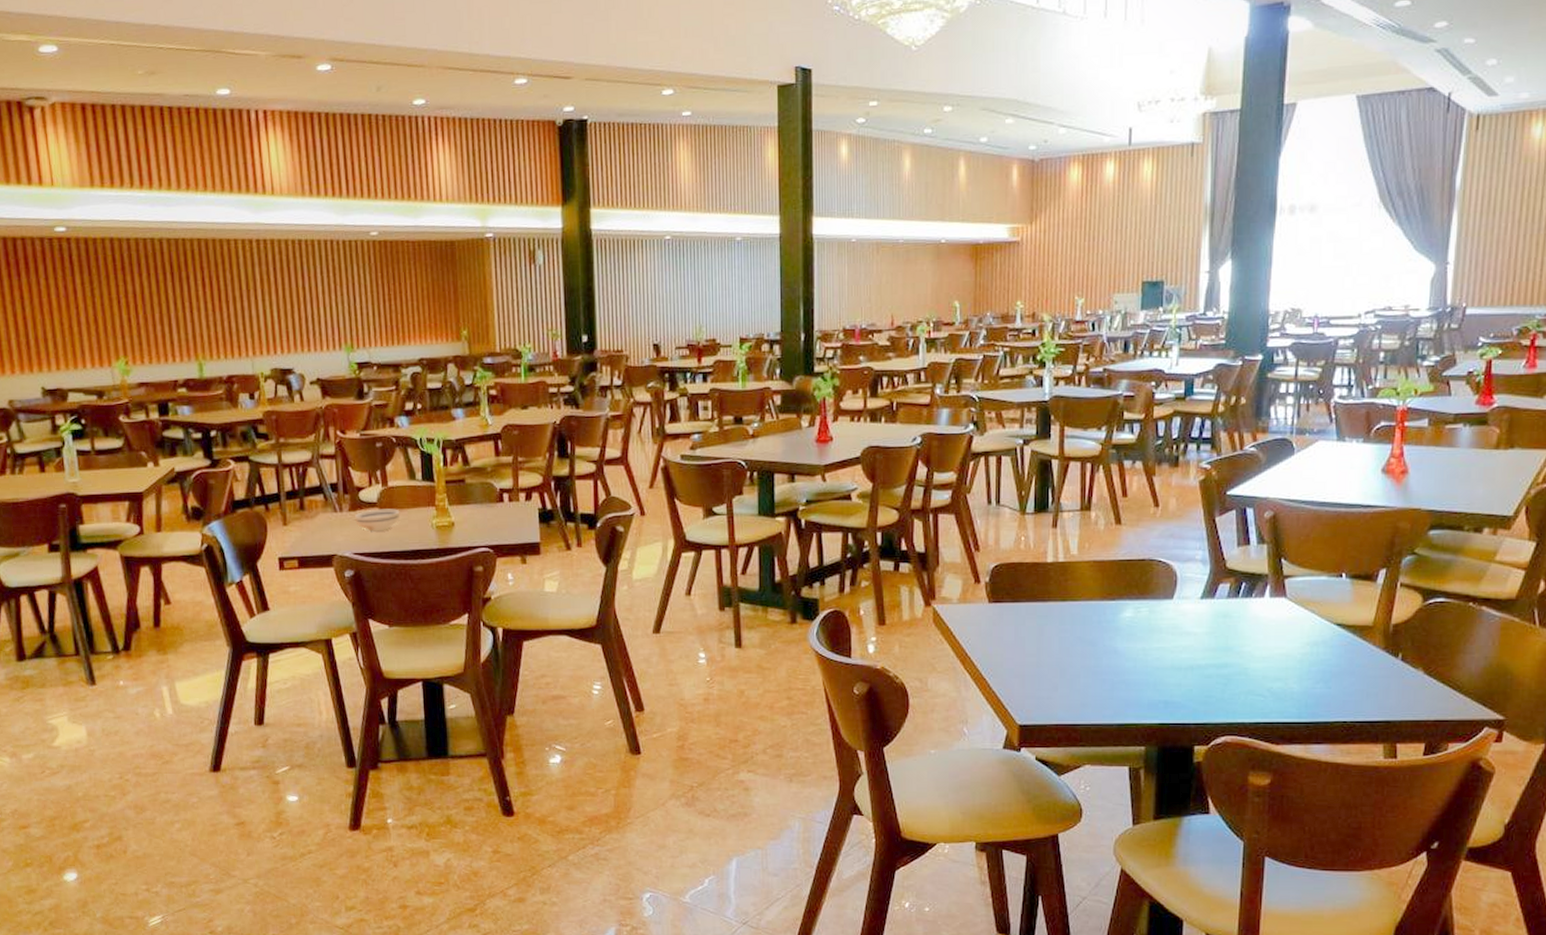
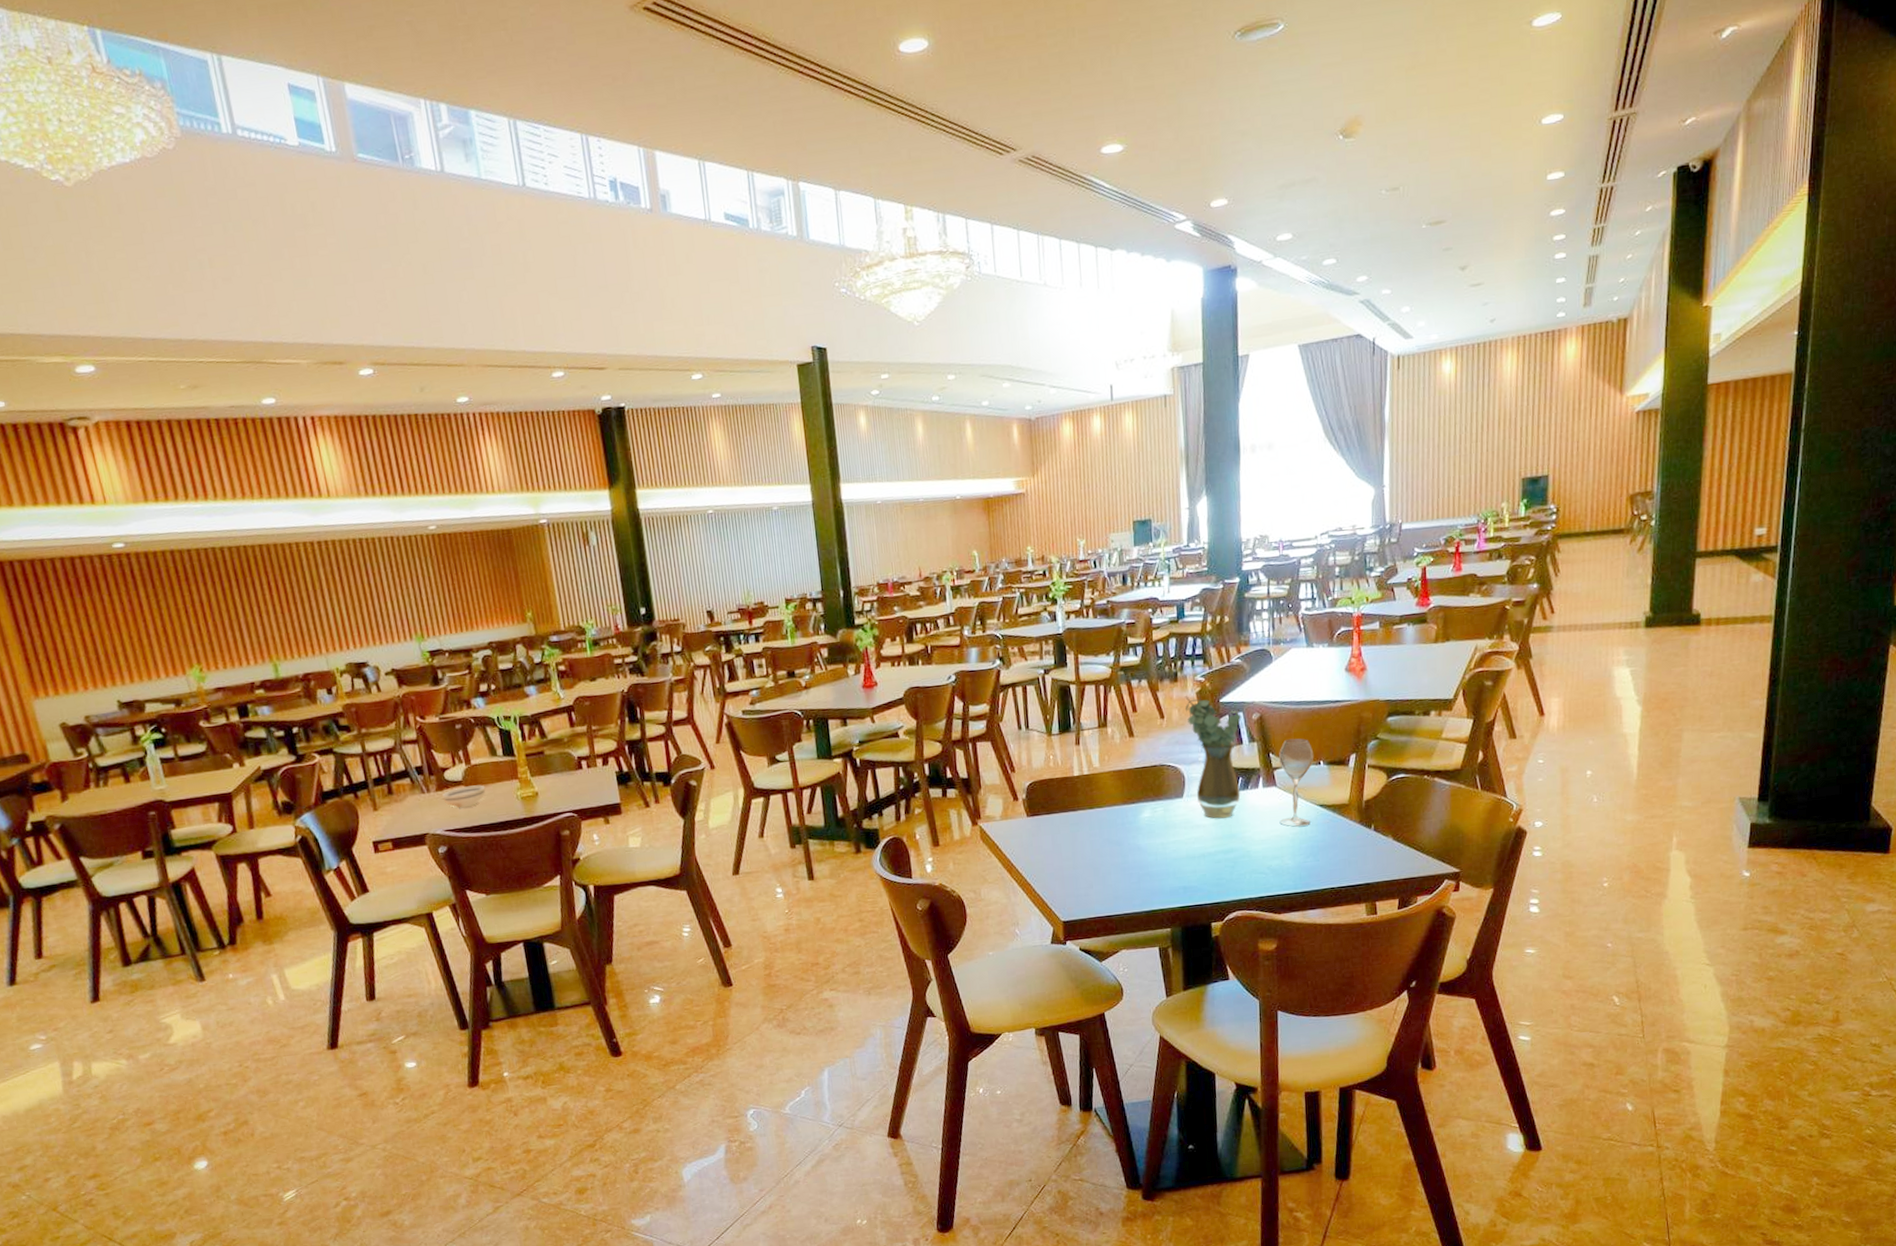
vase: none [1185,484,1252,628] -> present [1185,696,1242,819]
wineglass: none [1286,544,1335,647] -> present [1279,738,1314,827]

